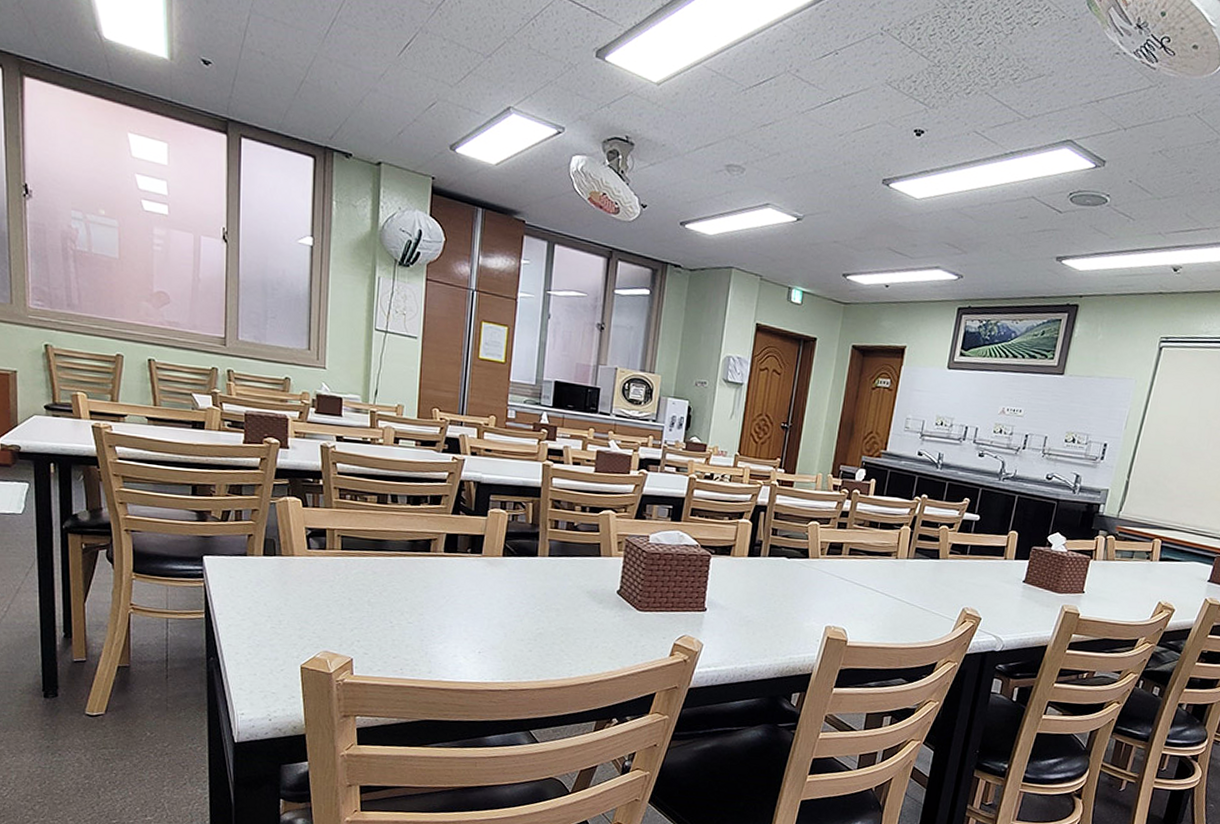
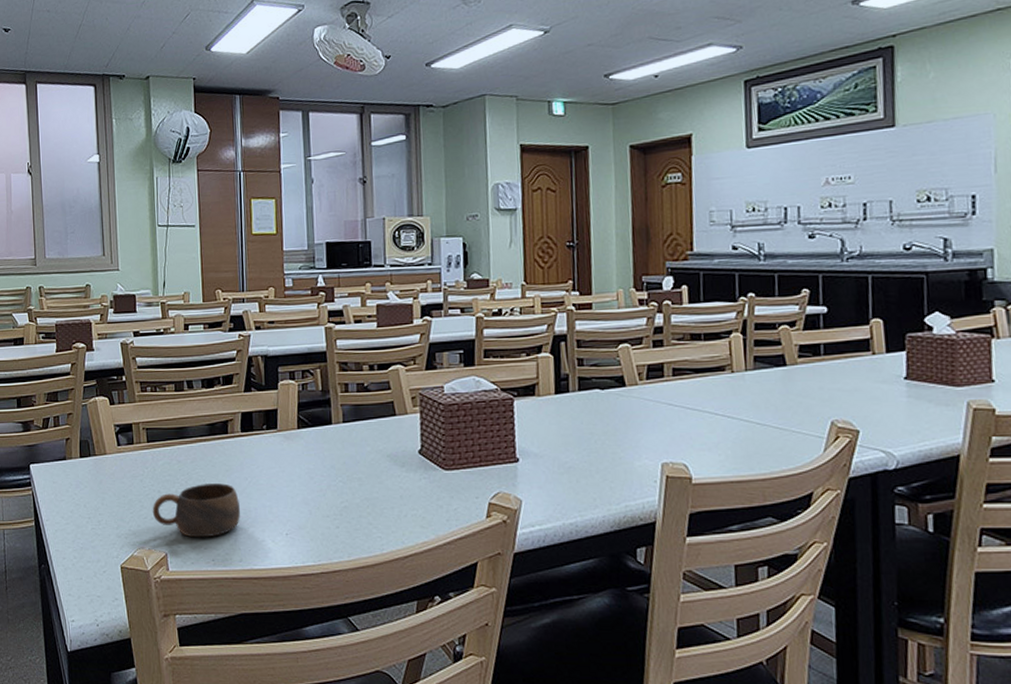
cup: none [340,596,435,648] -> present [152,483,241,538]

